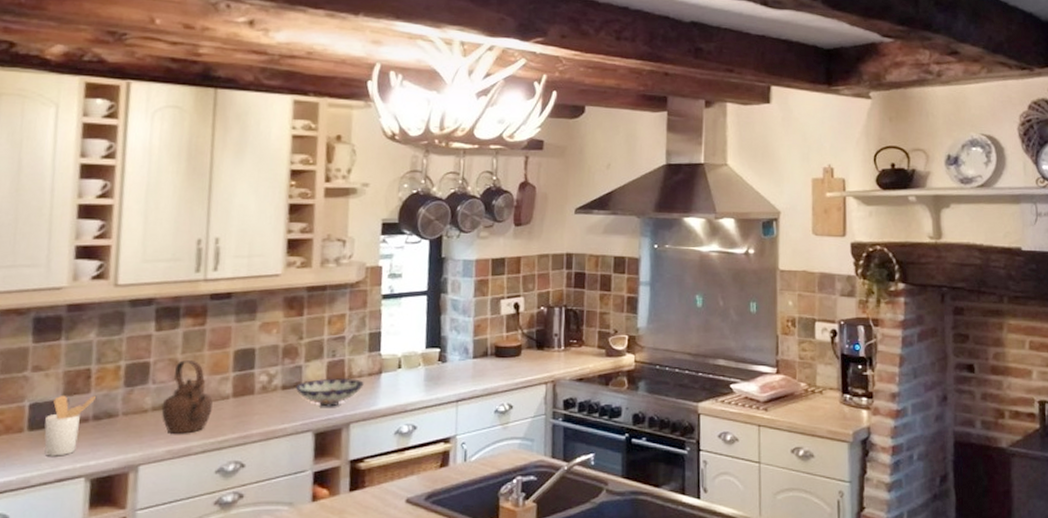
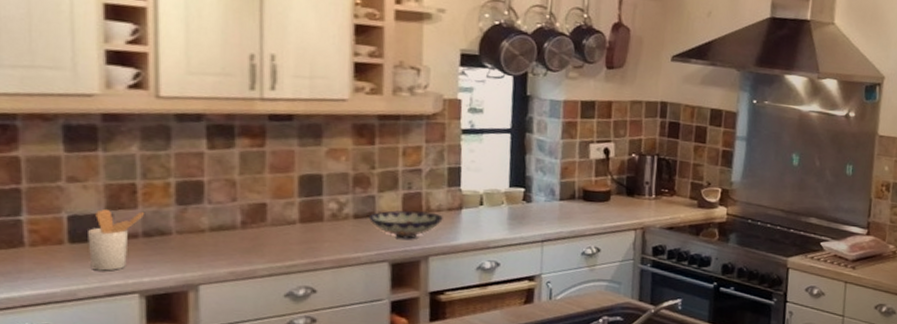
teapot: present [161,359,213,434] -> none [220,181,278,257]

